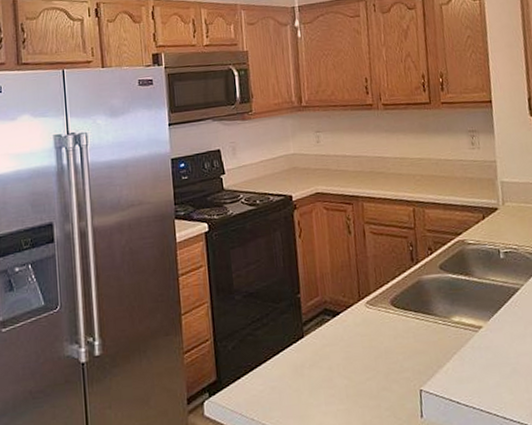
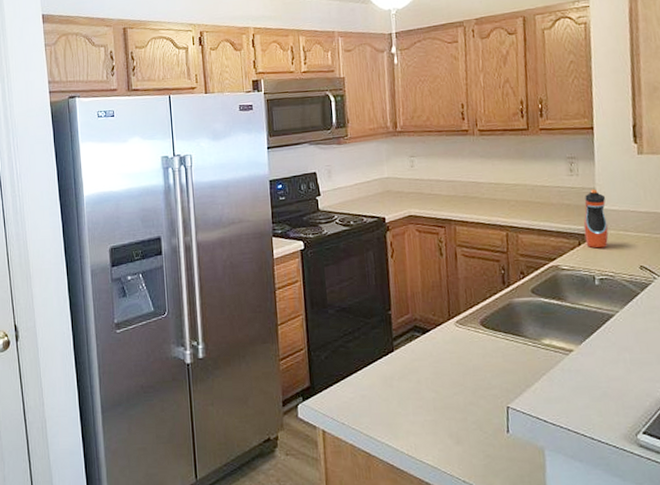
water bottle: none [486,162,511,222] -> present [583,190,609,249]

